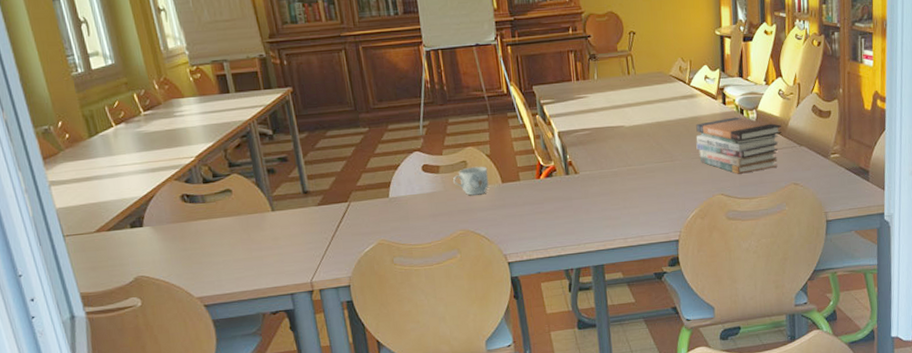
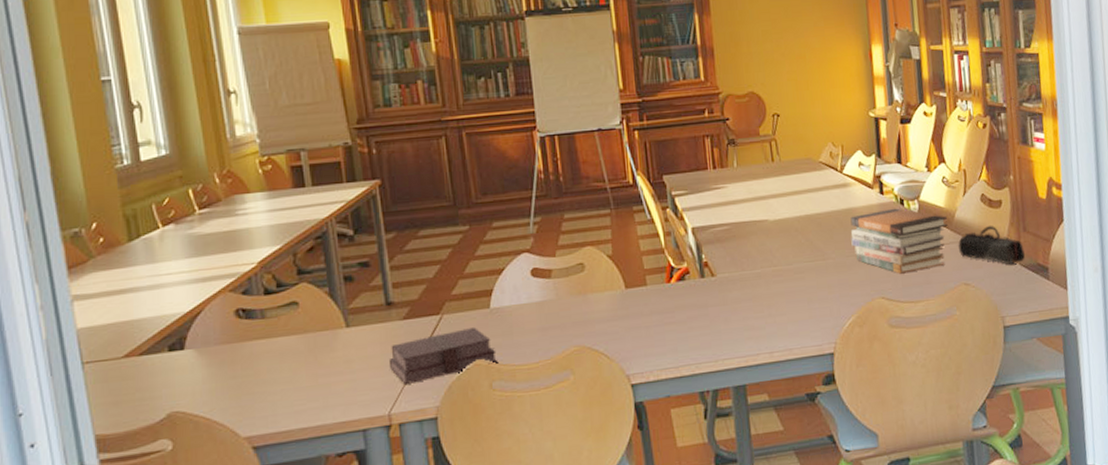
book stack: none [308,213,397,258] -> present [388,327,497,384]
mug: present [453,166,489,196] -> none [568,269,610,304]
pencil case: none [790,133,850,168] -> present [958,226,1026,266]

